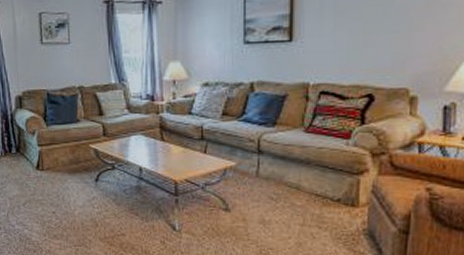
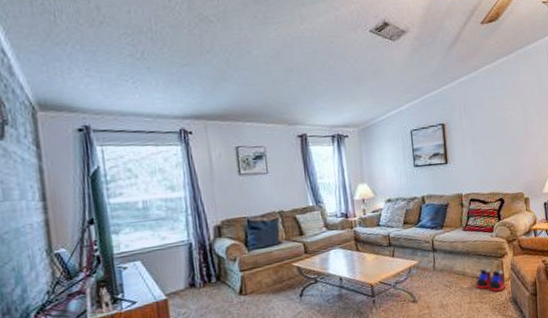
shoes: none [314,185,361,219] -> present [476,268,506,292]

